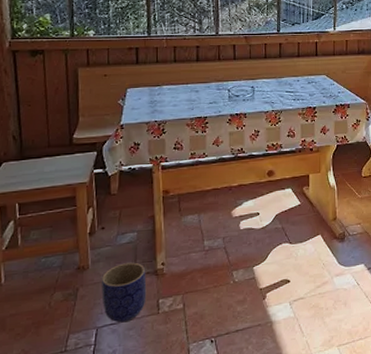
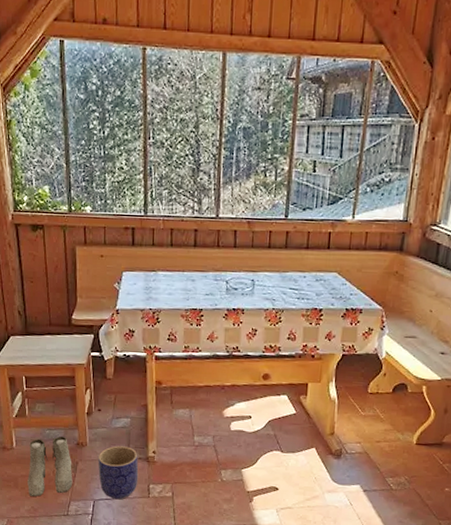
boots: none [17,262,73,338] -> present [27,436,73,497]

